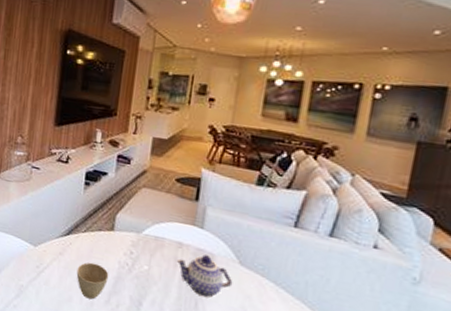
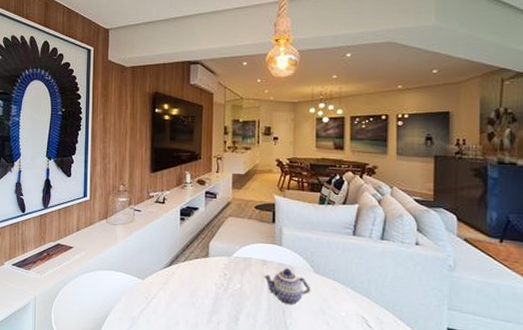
cup: present [76,262,109,300] -> none [180,287,208,321]

